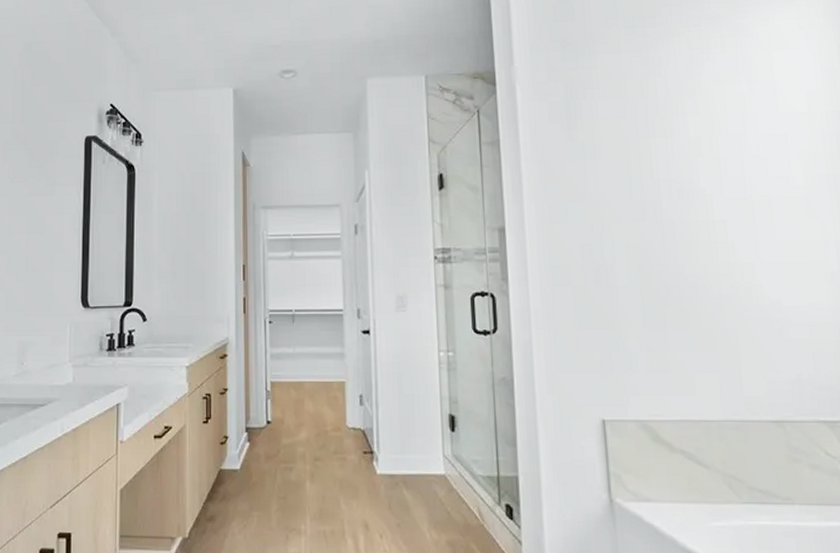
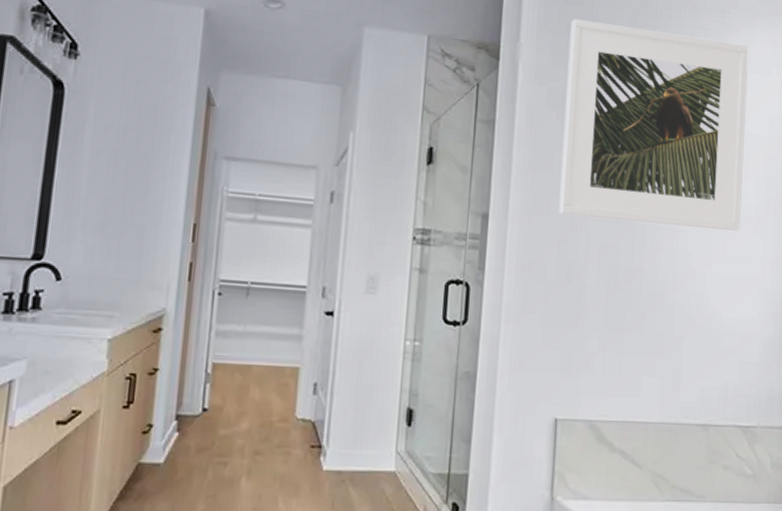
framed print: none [563,25,789,219] -> present [559,18,749,232]

